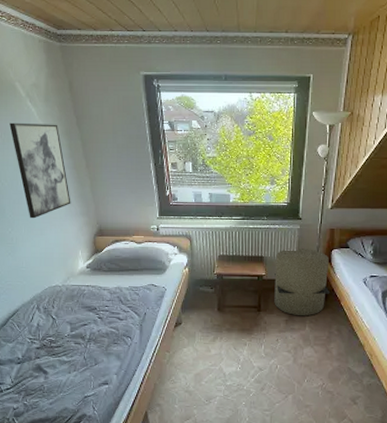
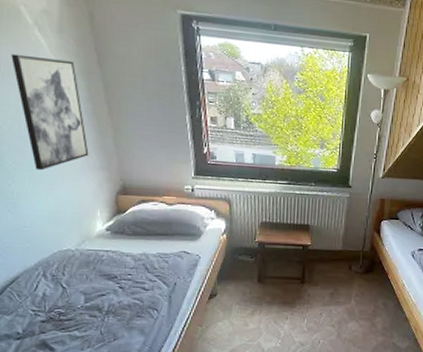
trash can: present [274,247,330,316] -> none [319,217,379,289]

